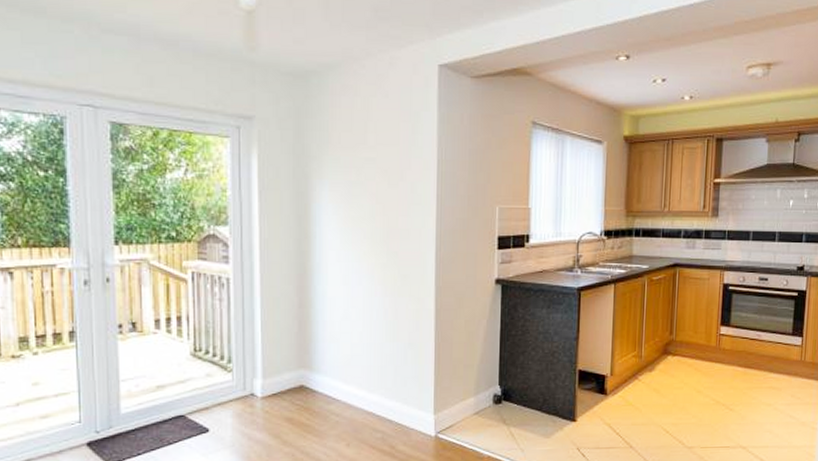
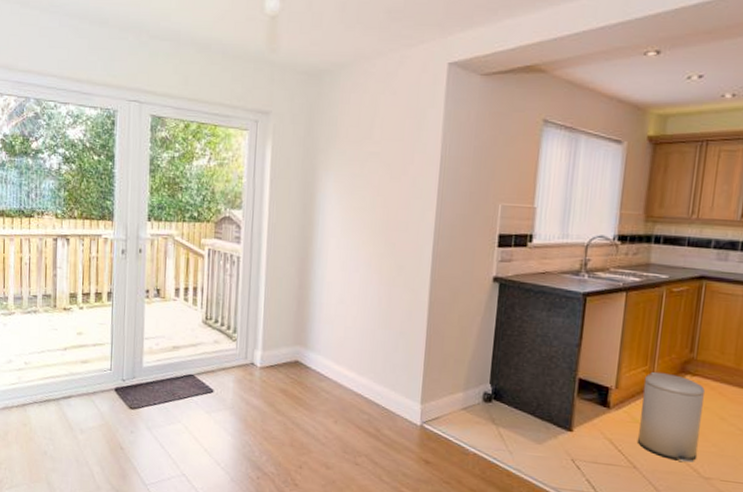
pedal bin: none [632,355,685,436] -> present [638,371,706,464]

